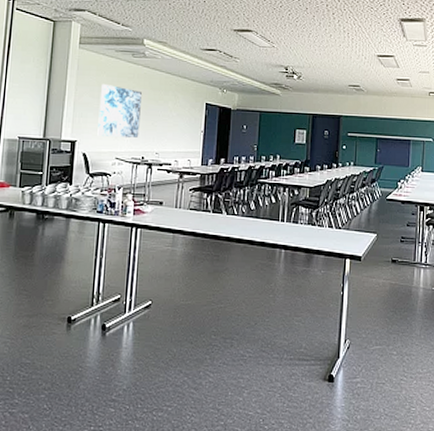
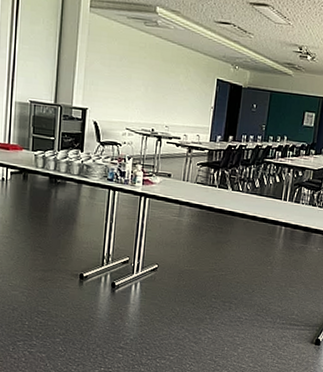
wall art: present [97,83,142,138] -> none [108,51,153,110]

